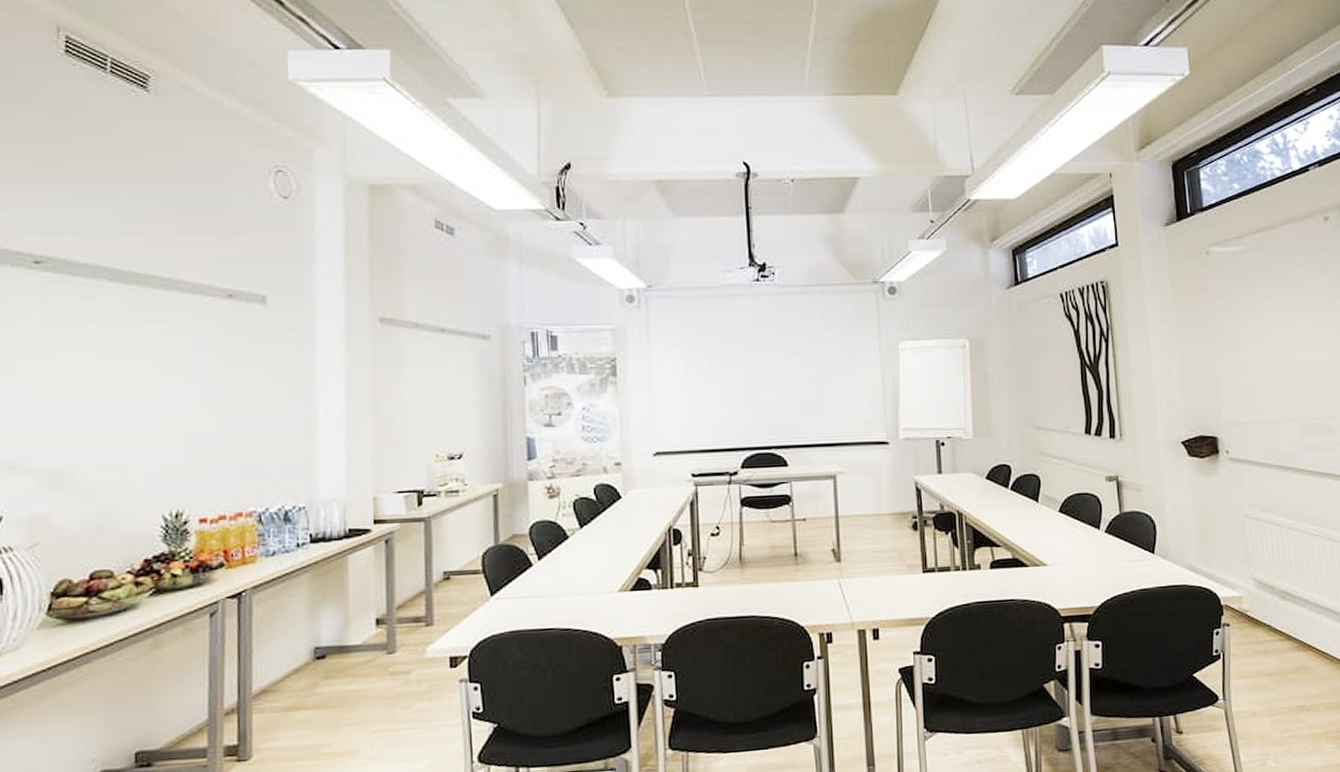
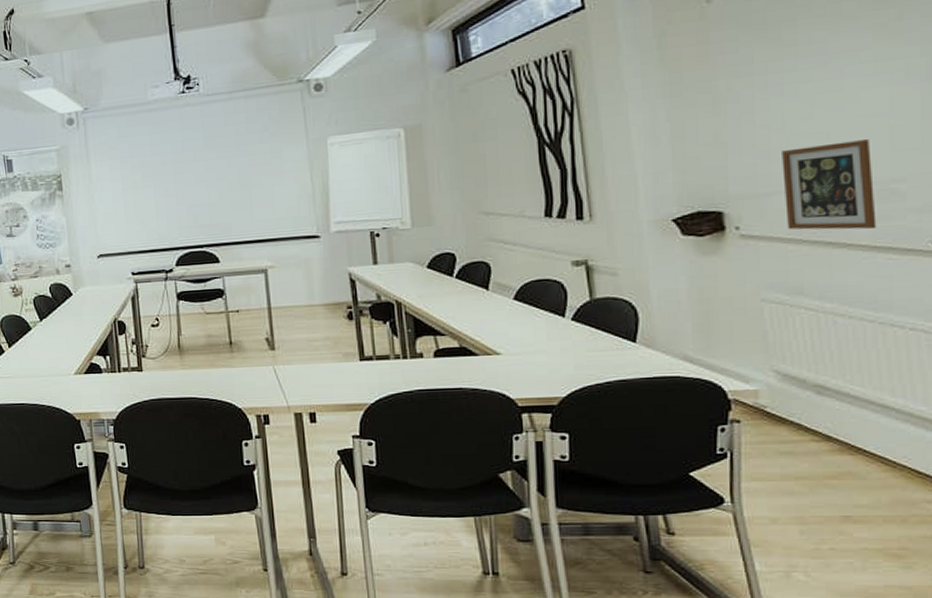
picture frame: none [1257,382,1319,458] -> present [782,139,877,230]

